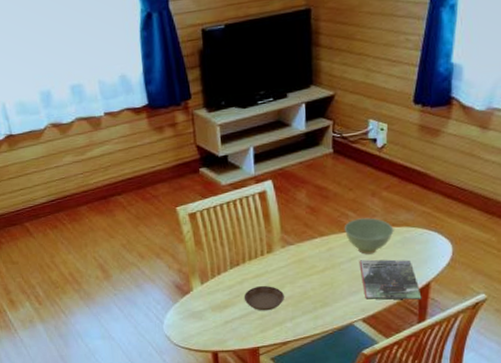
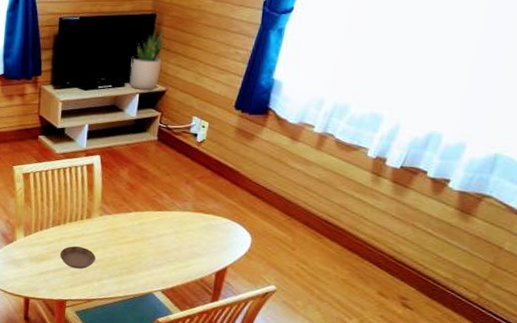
planter: none [290,25,326,99] -> present [129,29,165,91]
bowl: present [344,217,394,255] -> none [157,201,202,234]
magazine: present [359,259,422,301] -> none [166,237,218,282]

